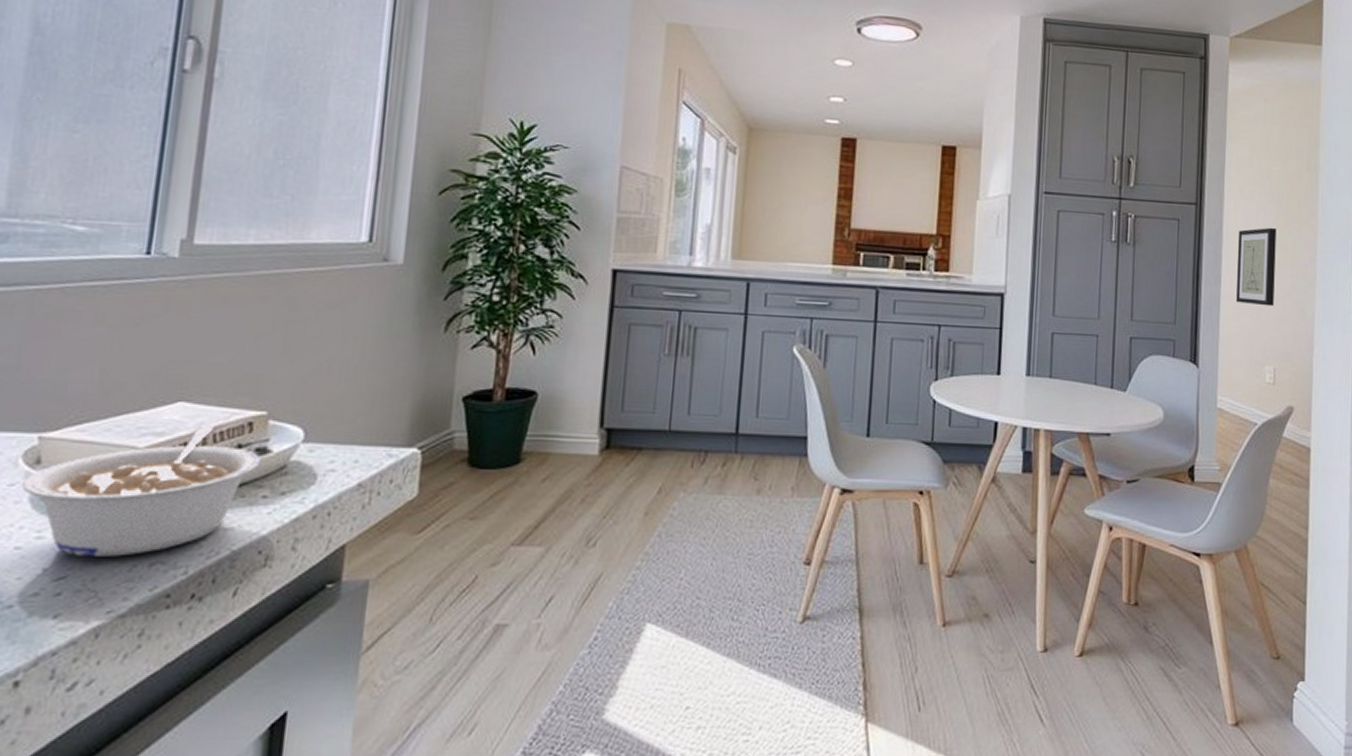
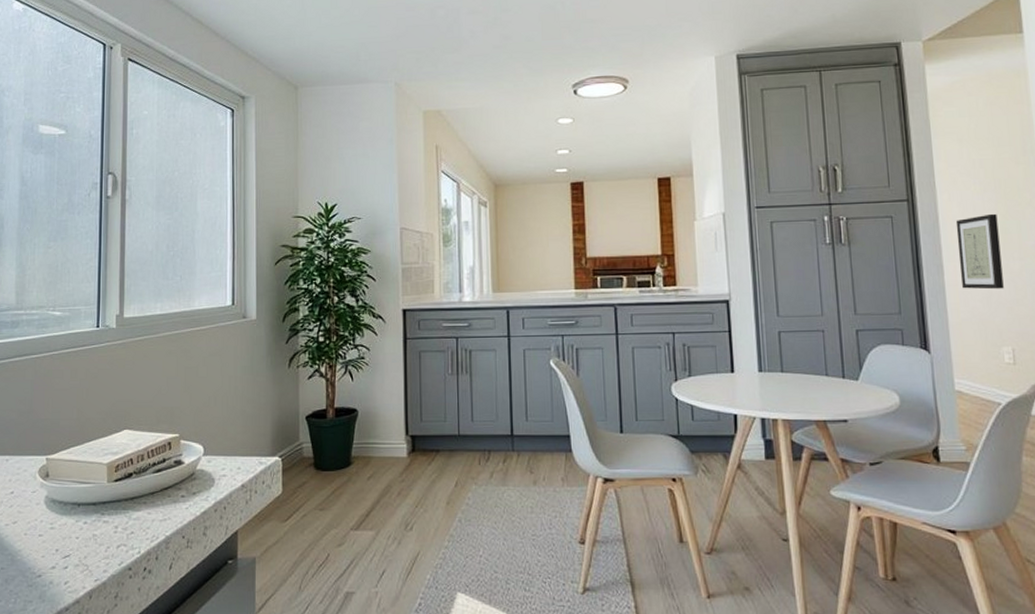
legume: present [22,424,262,557] -> none [40,445,178,541]

